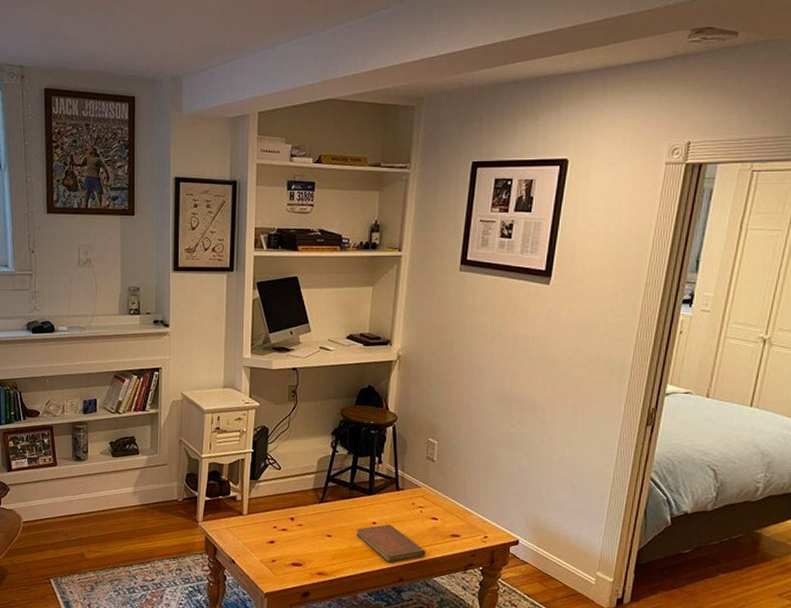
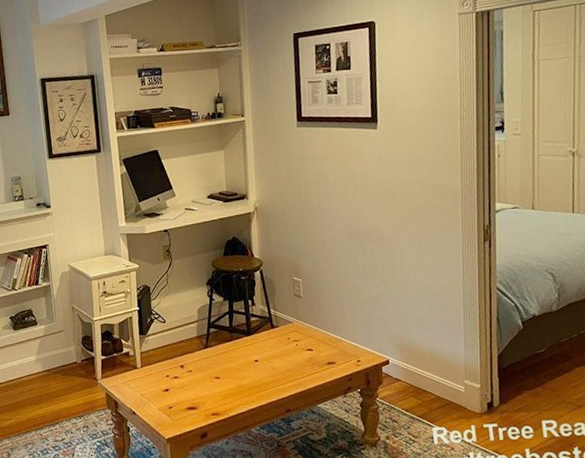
notebook: present [356,524,426,563] -> none [241,360,308,396]

